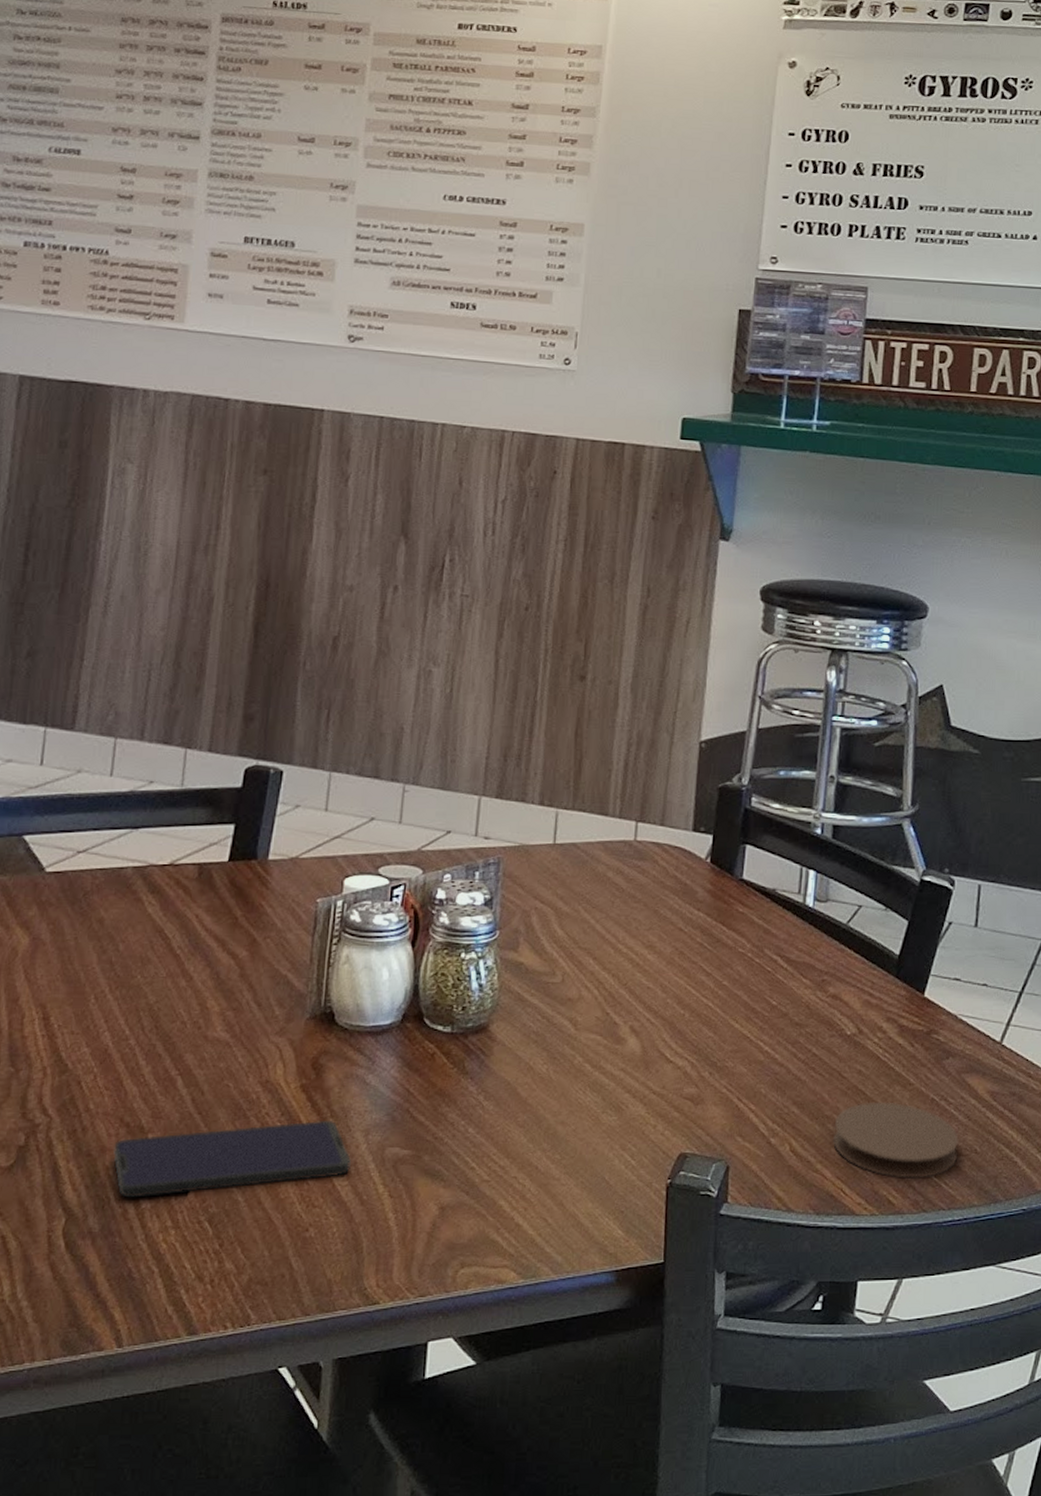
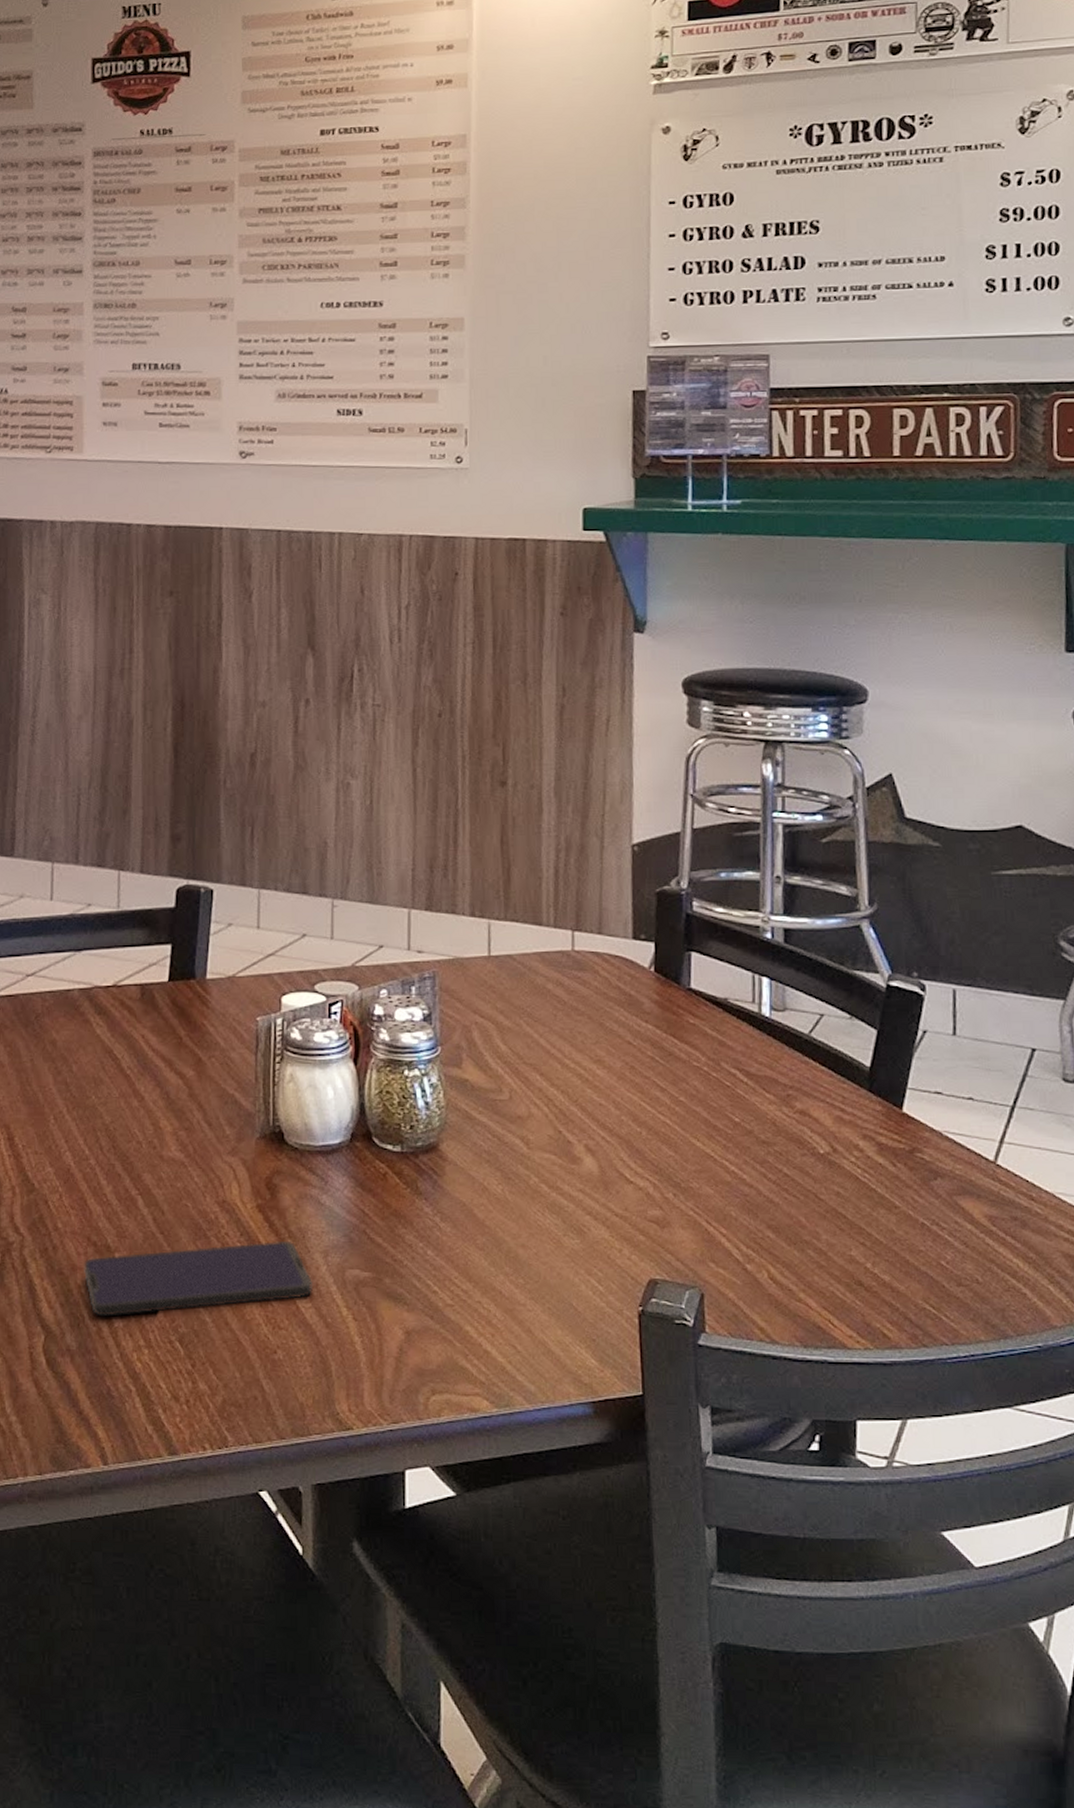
coaster: present [833,1101,959,1178] -> none [815,1226,957,1310]

